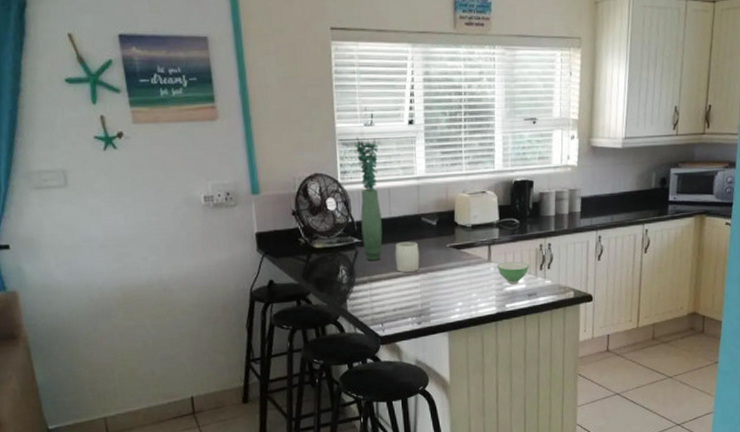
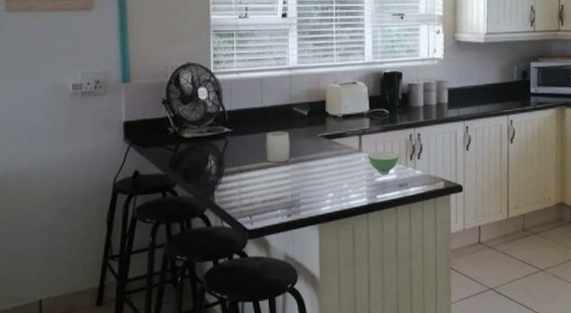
vase: present [355,136,383,261] -> none [229,28,254,151]

